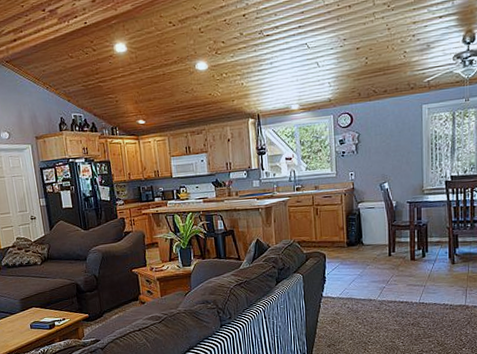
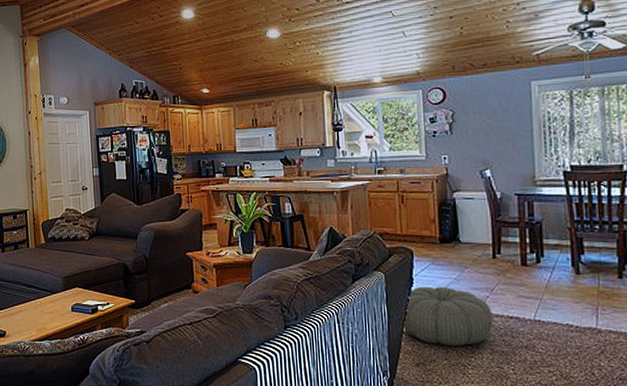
pouf: none [317,281,388,329] -> present [402,286,494,347]

